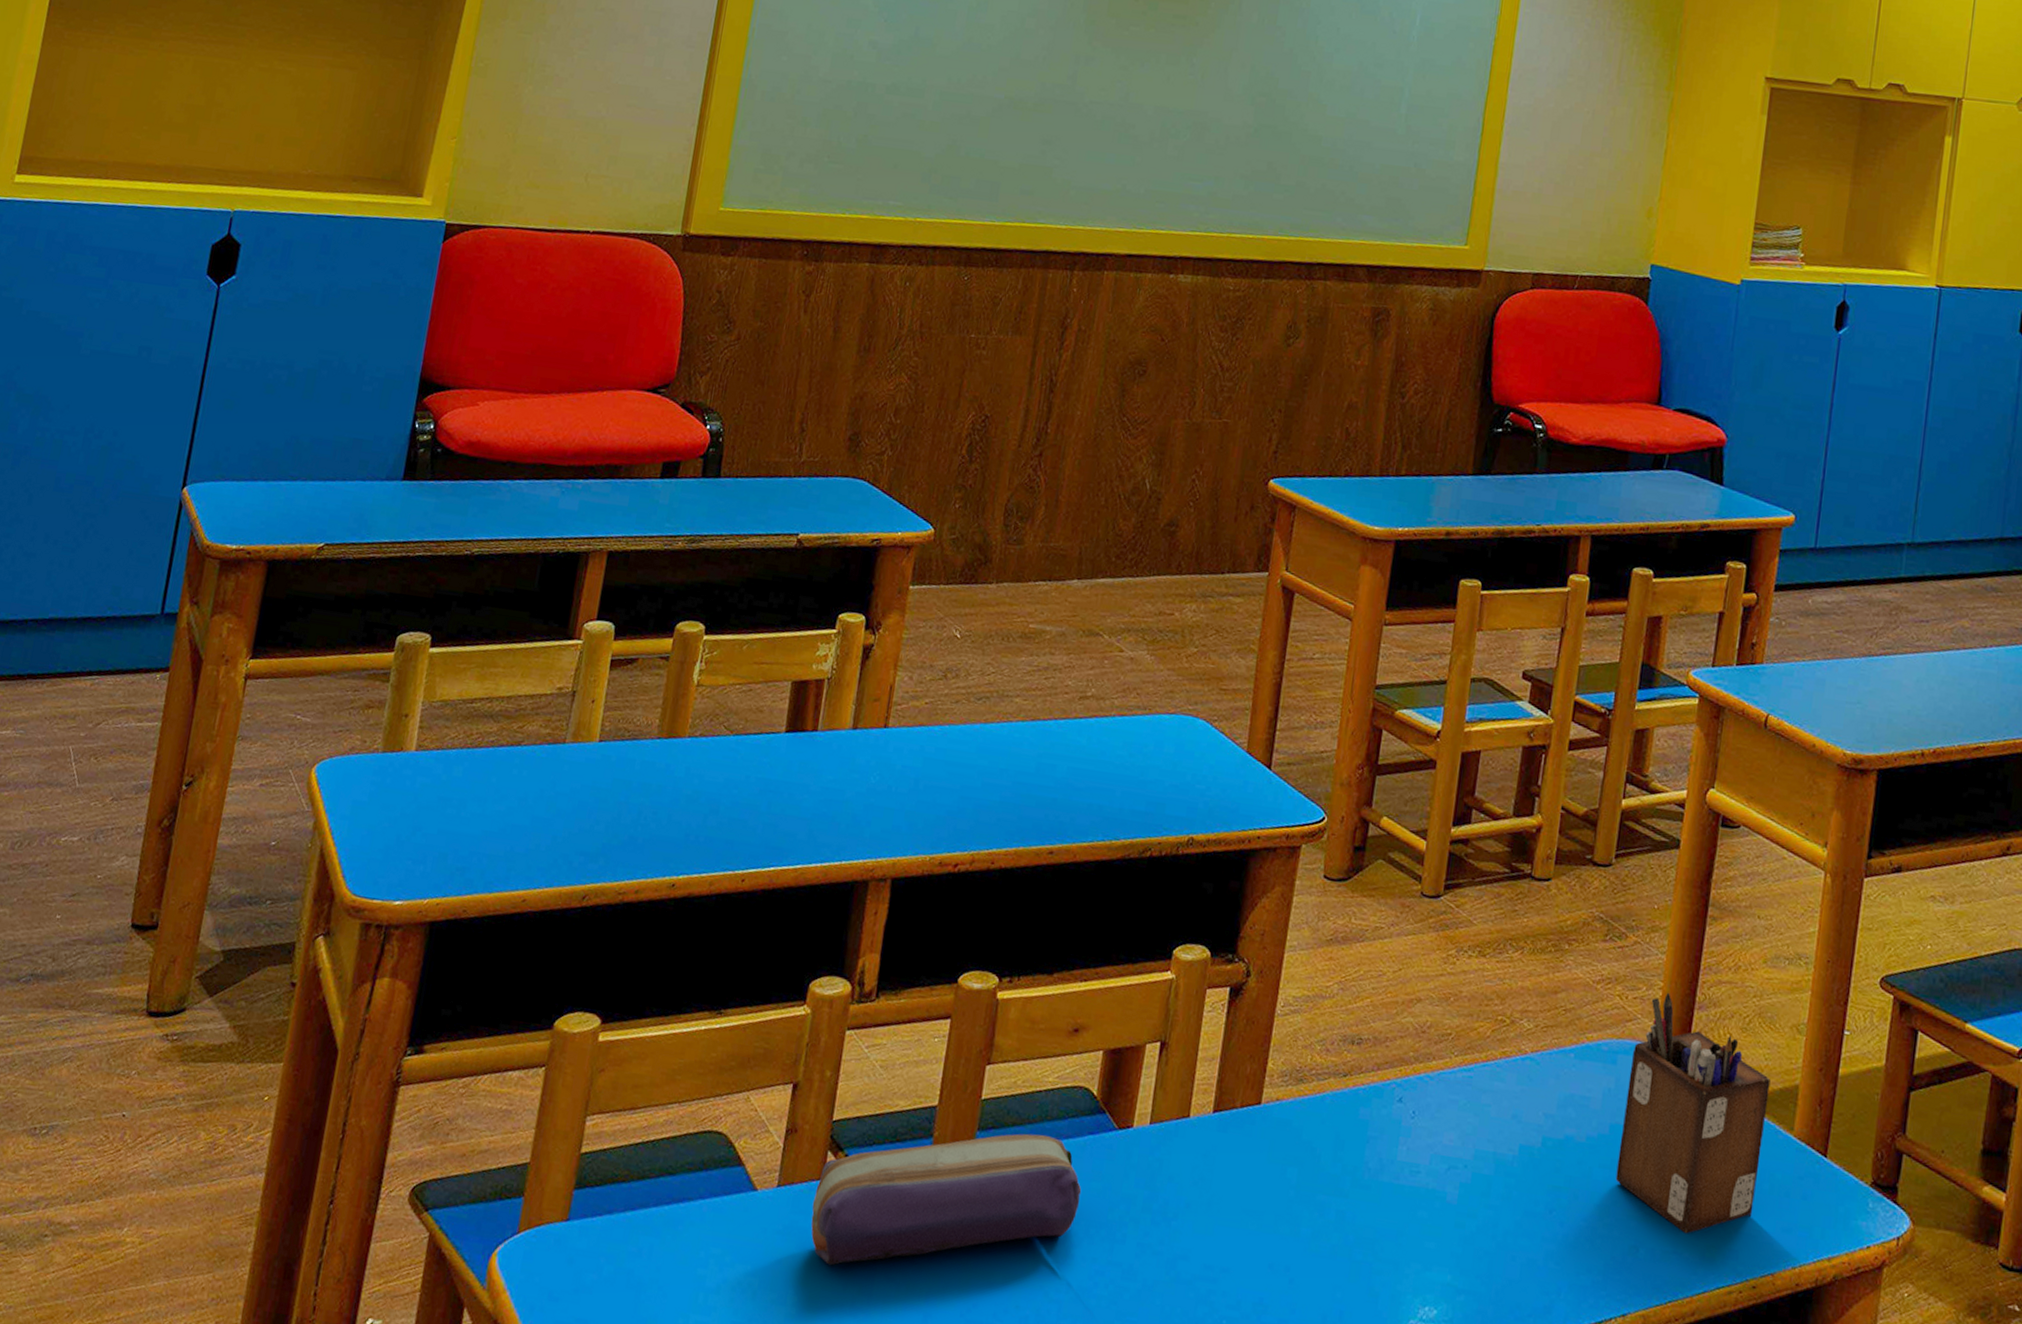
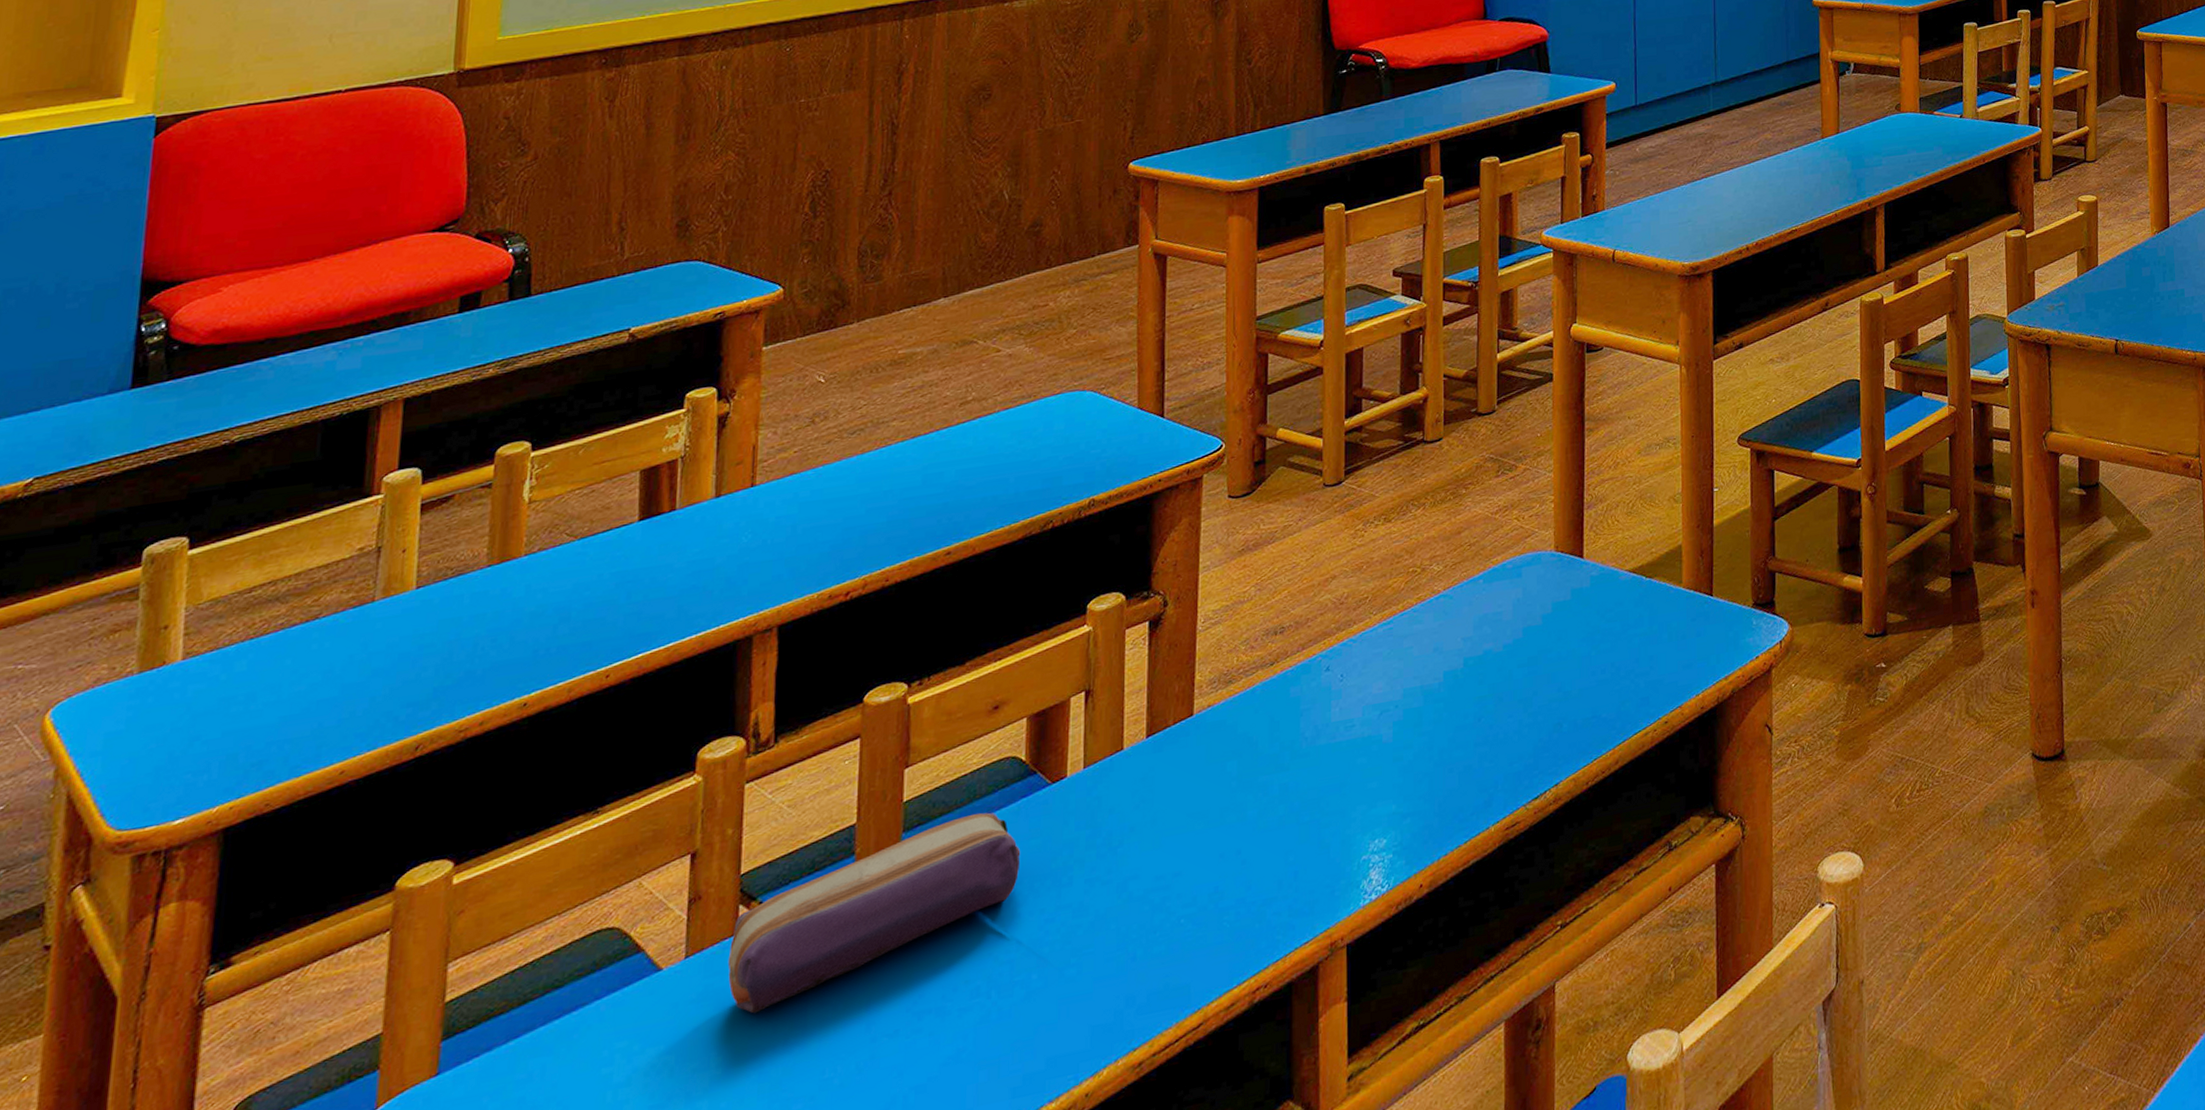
desk organizer: present [1615,992,1771,1234] -> none [1533,502,1658,698]

